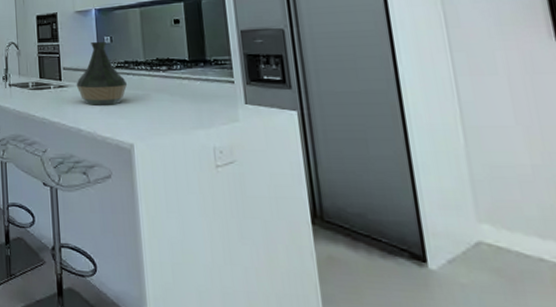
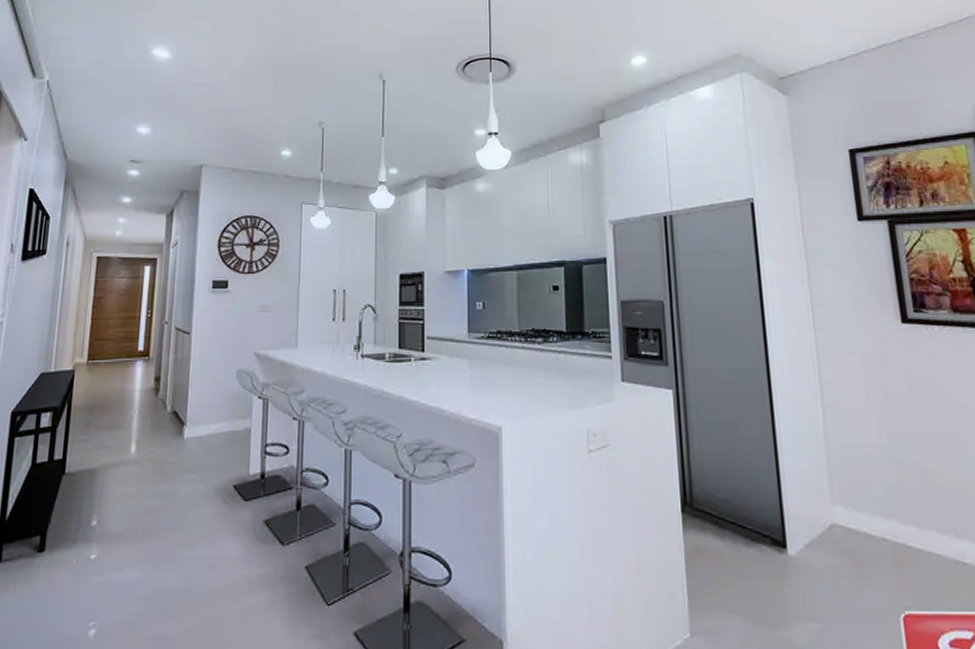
vase: present [76,42,128,105] -> none [441,308,499,382]

